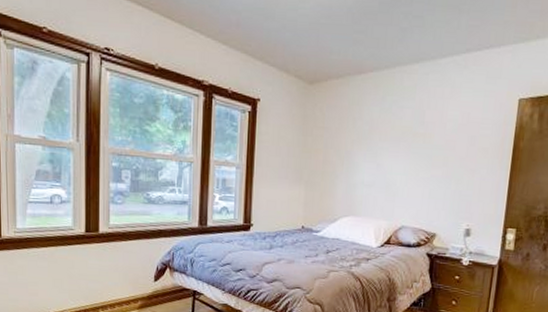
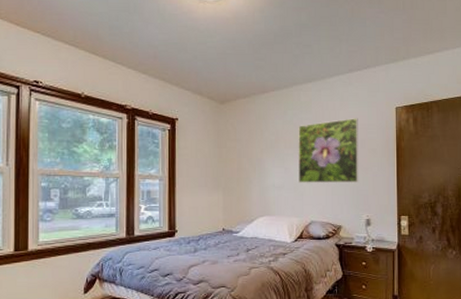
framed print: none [391,109,471,186] -> present [297,118,359,184]

